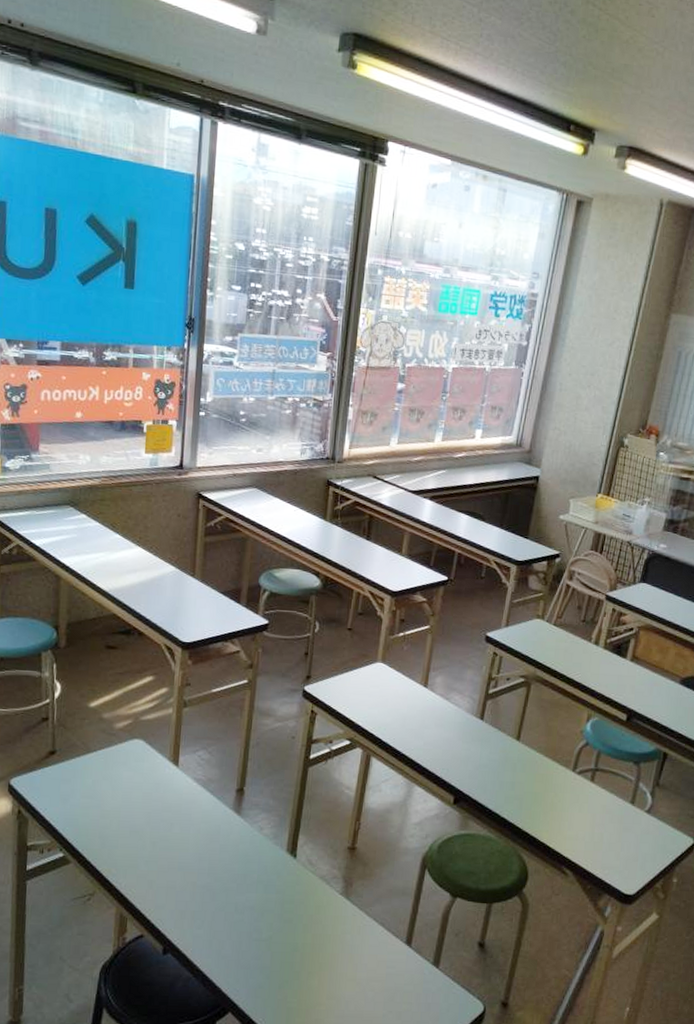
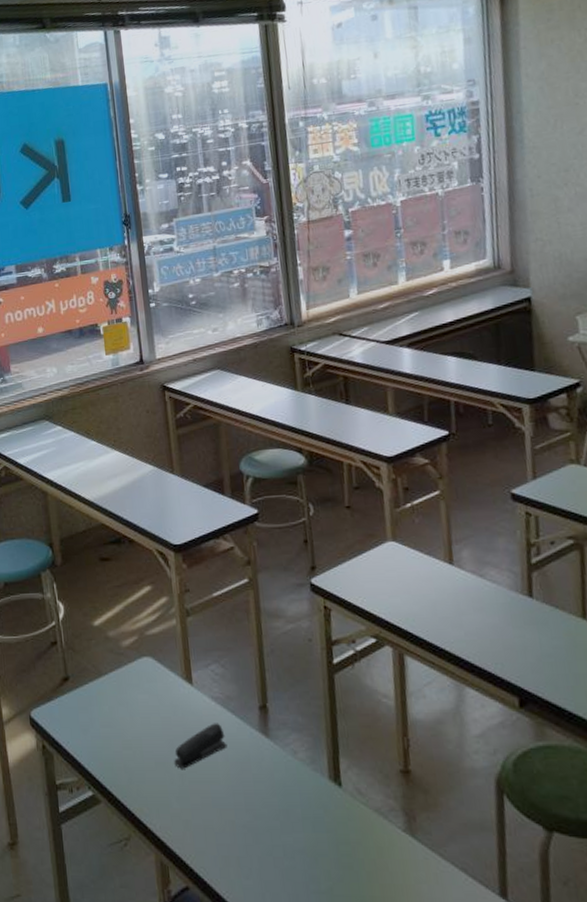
stapler: none [148,800,201,838] -> present [174,723,227,769]

